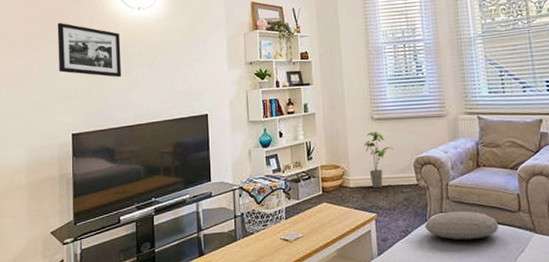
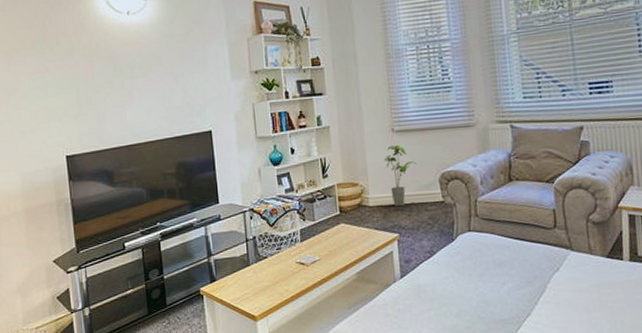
picture frame: present [57,22,122,78] -> none [39,31,115,93]
cushion: present [425,211,499,240] -> none [451,228,532,260]

